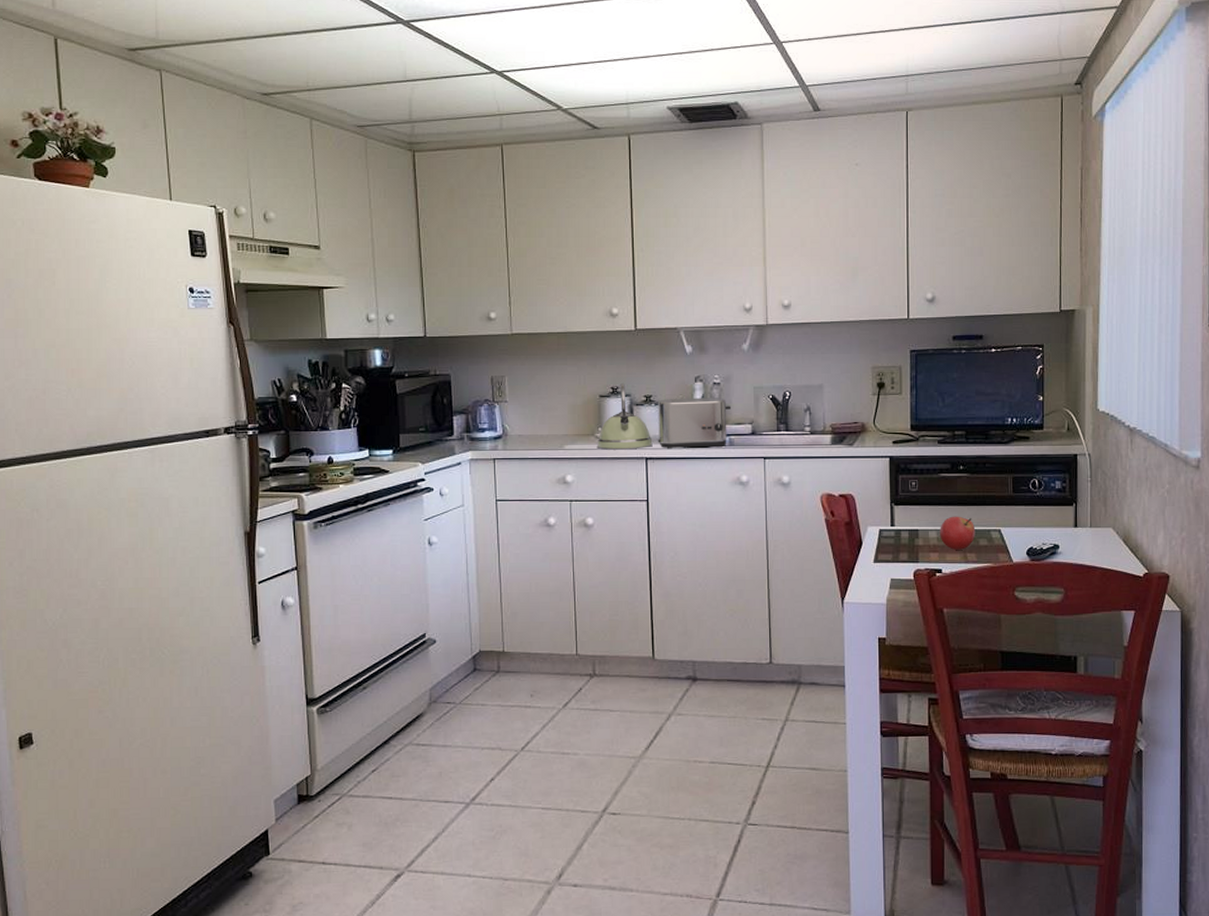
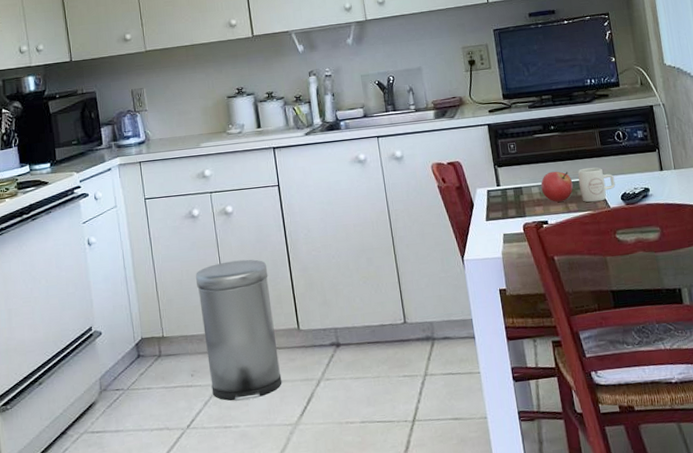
pedal bin: none [545,578,629,727] -> present [195,259,282,401]
kettle: present [596,383,653,450] -> none [229,84,278,144]
toaster: present [657,397,732,449] -> none [278,87,344,138]
mug: none [982,515,1022,554] -> present [578,167,616,203]

